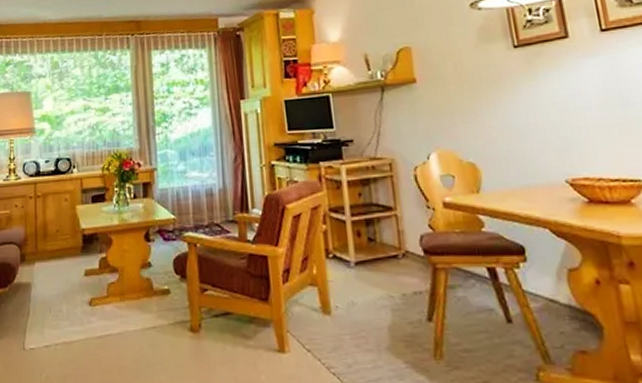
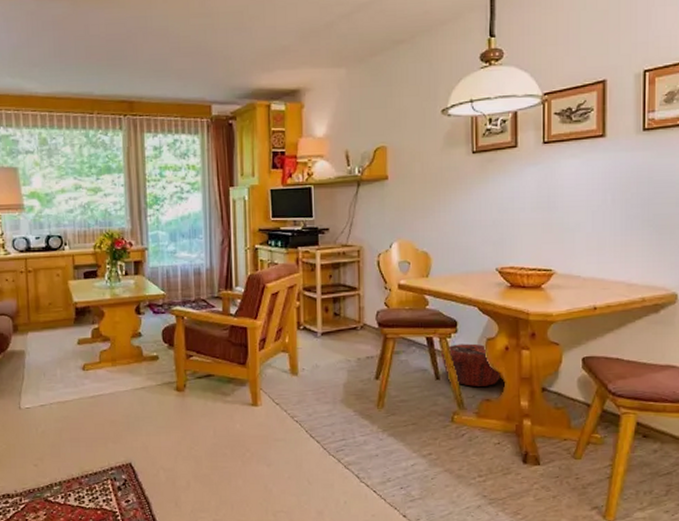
woven basket: none [508,275,597,333] -> present [440,343,502,387]

